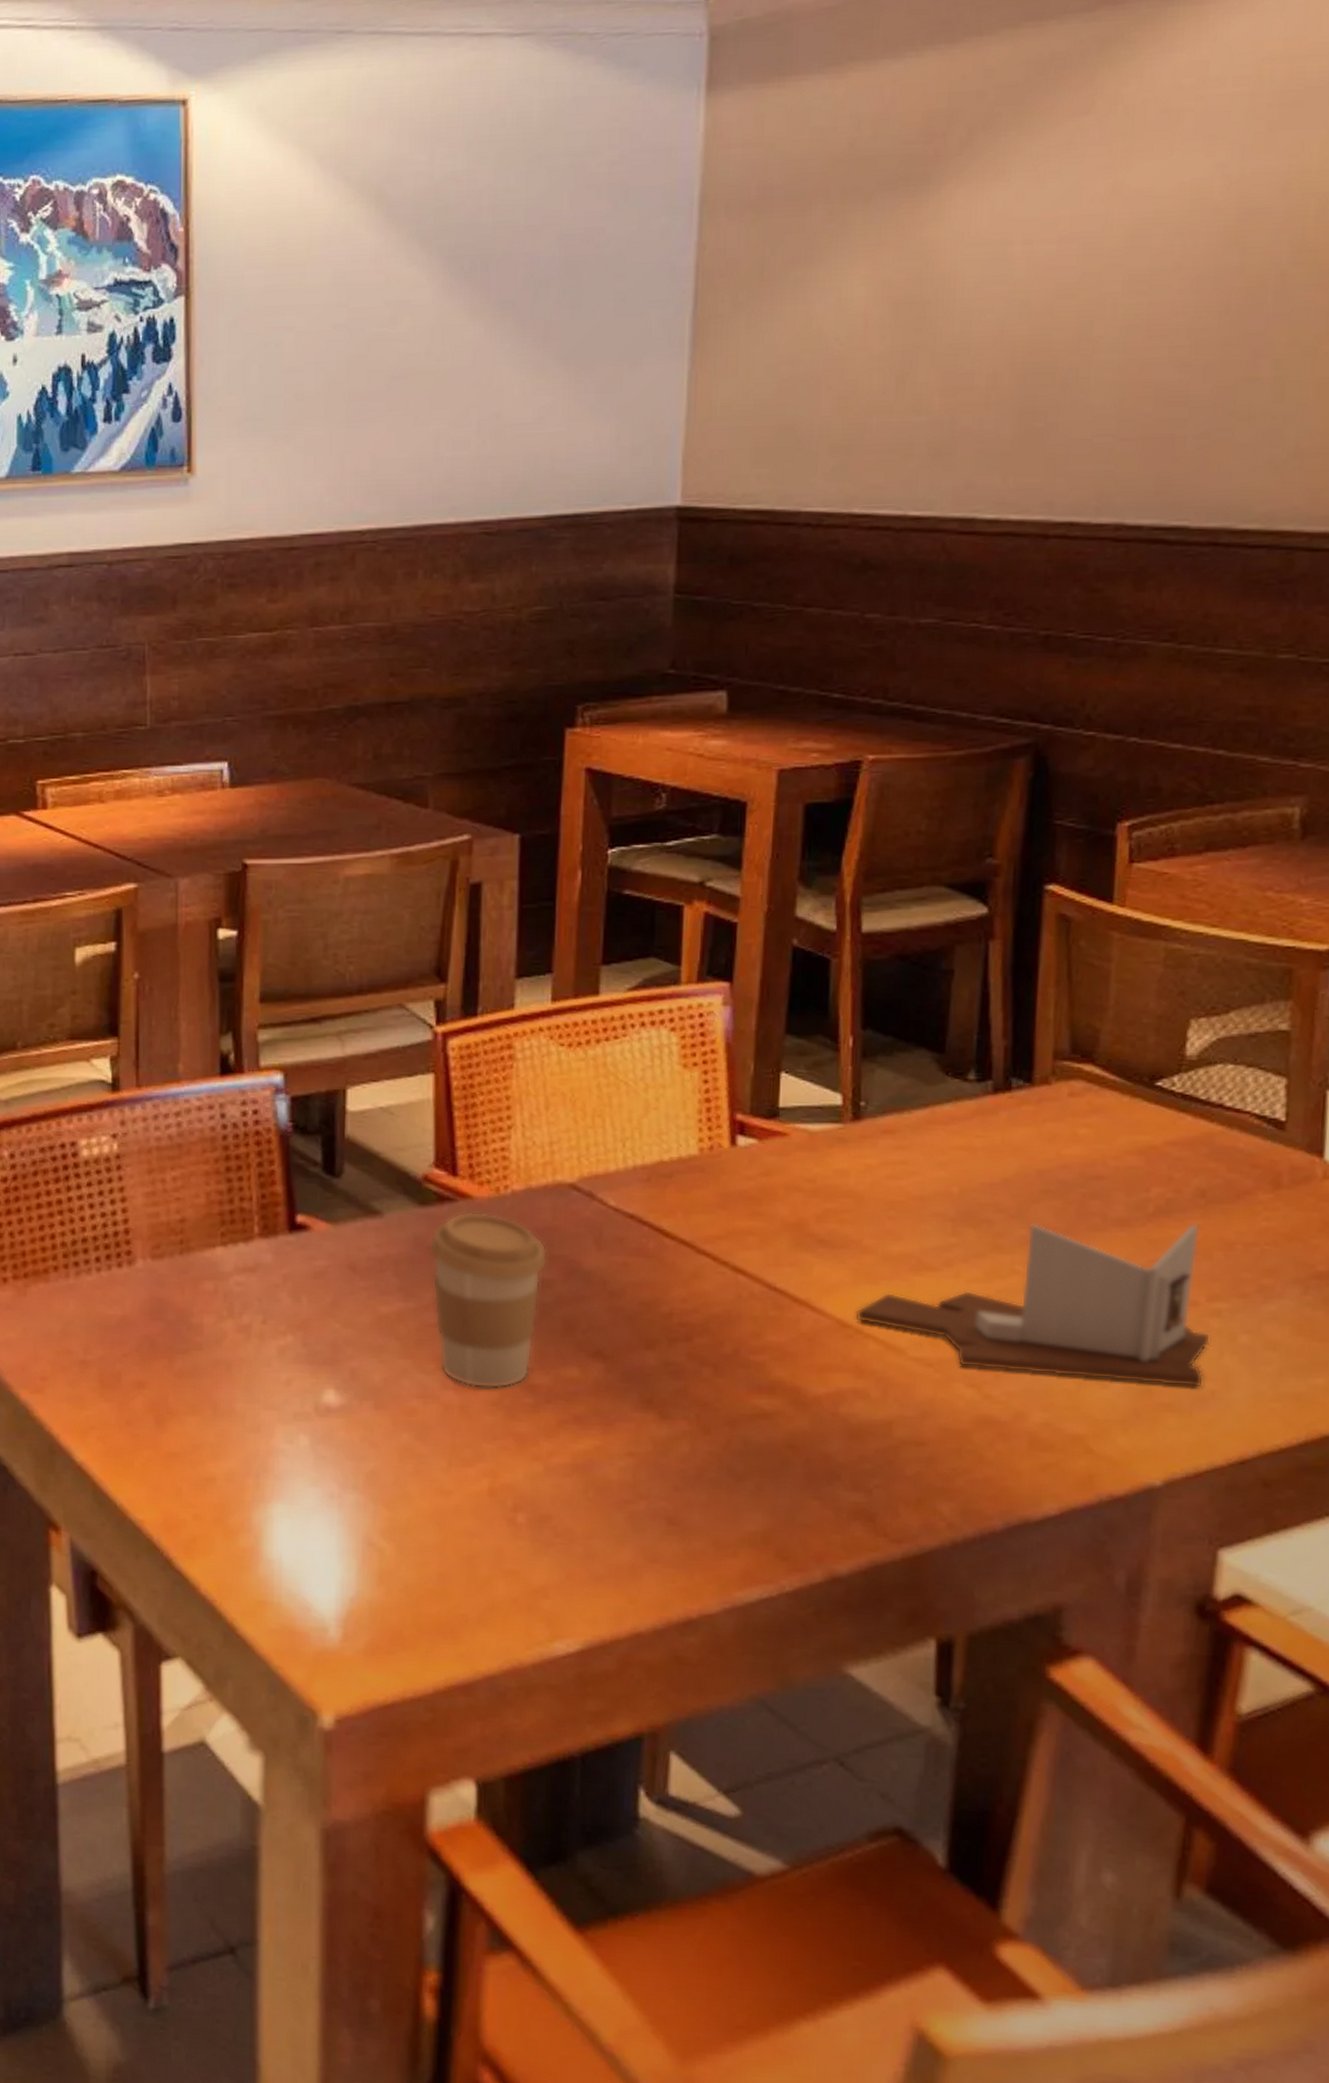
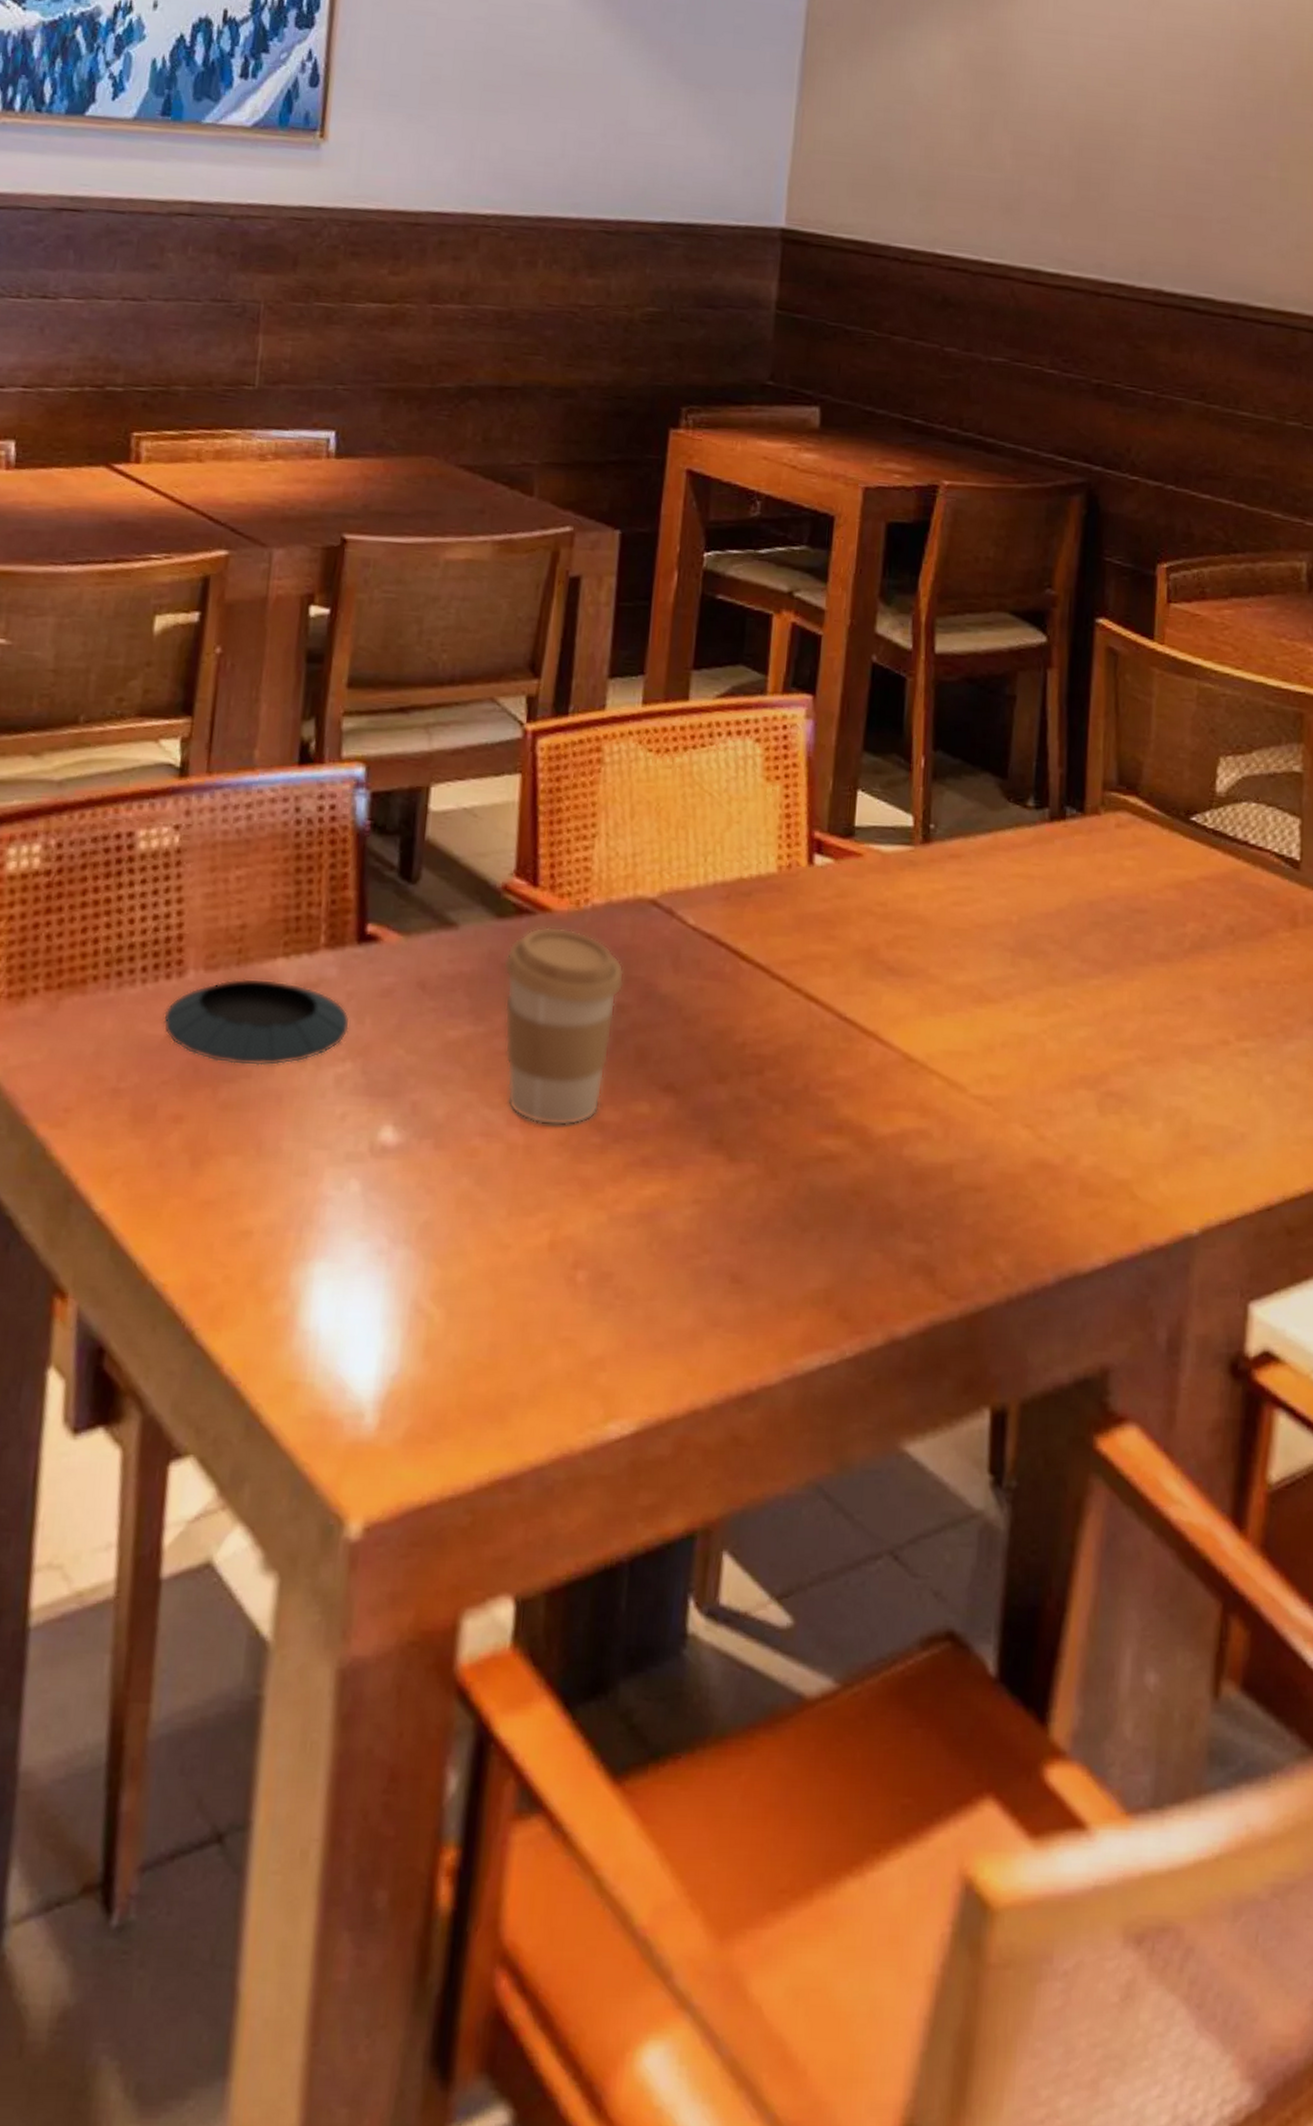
saucer: none [119,1265,287,1340] -> present [163,978,350,1066]
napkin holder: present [855,1223,1211,1387] -> none [921,956,1240,1129]

